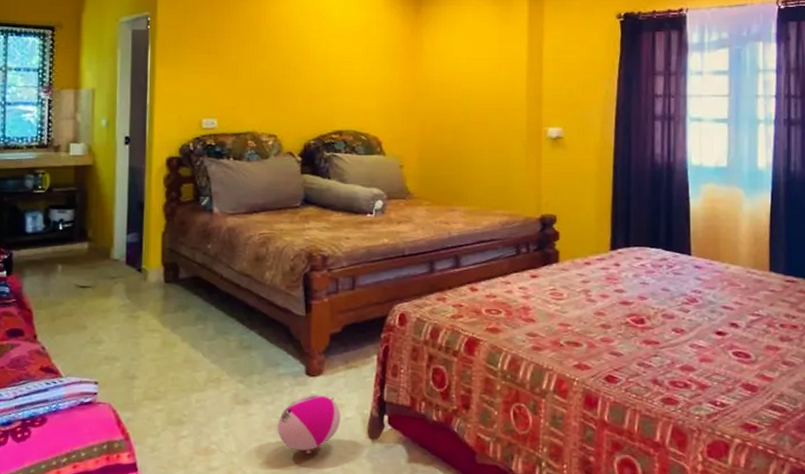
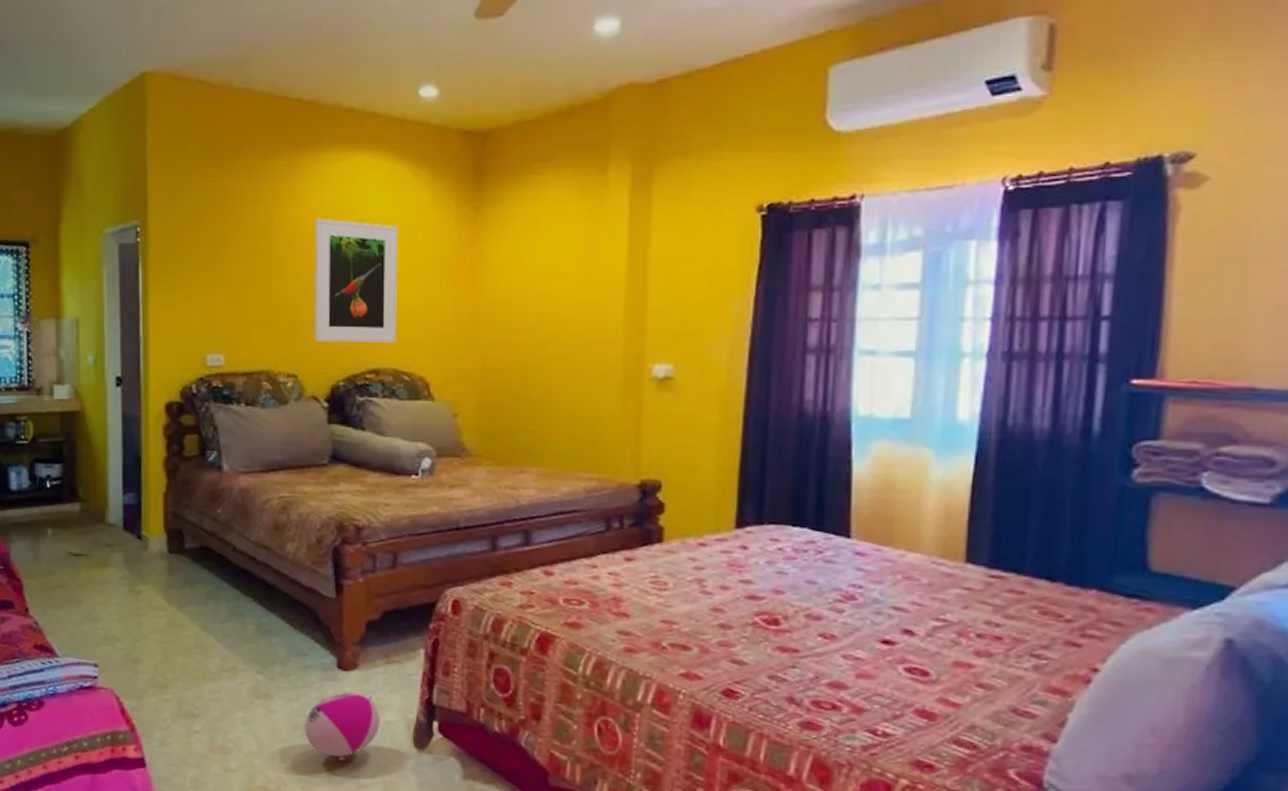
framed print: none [291,14,357,110] -> present [314,218,397,343]

